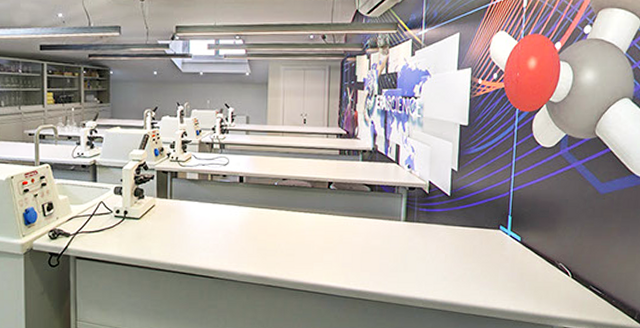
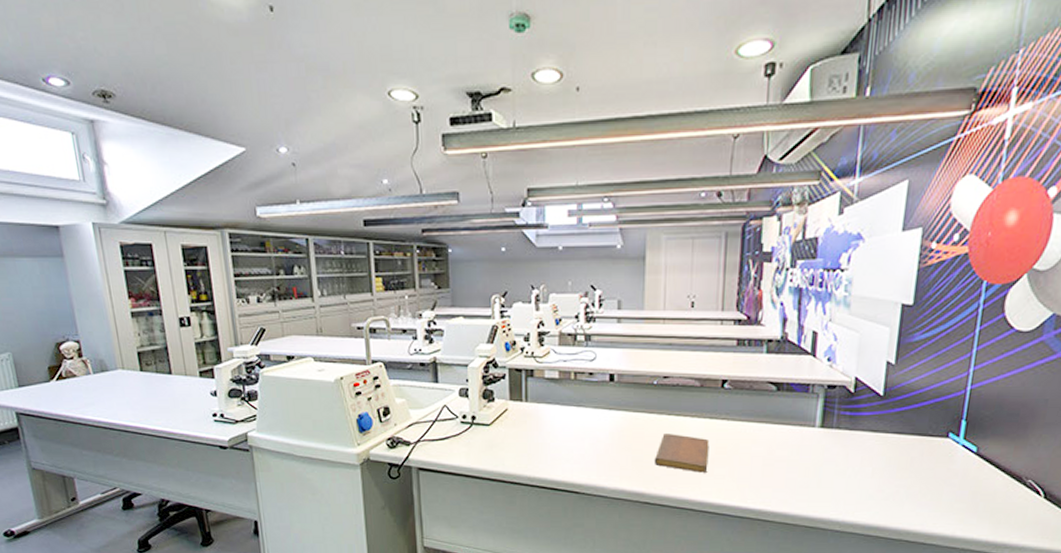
notebook: none [275,226,320,259] -> present [654,434,710,473]

